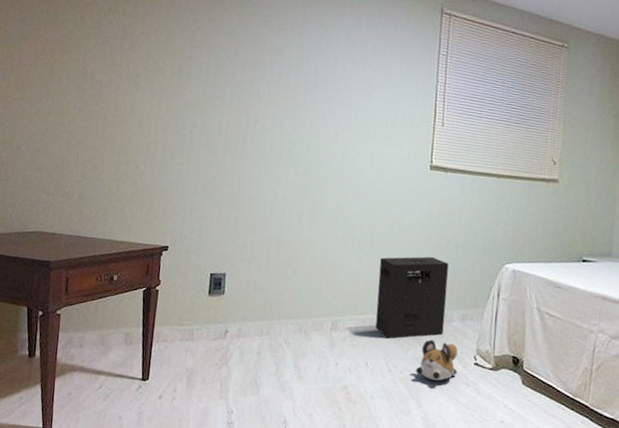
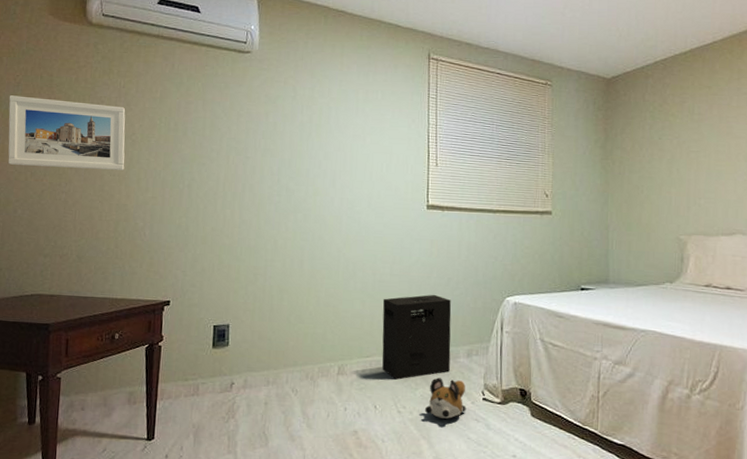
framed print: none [12,30,130,113] -> present [8,95,126,170]

